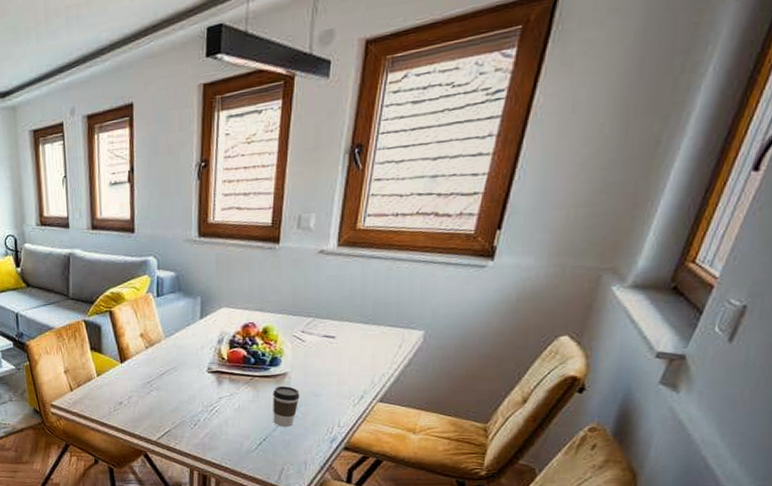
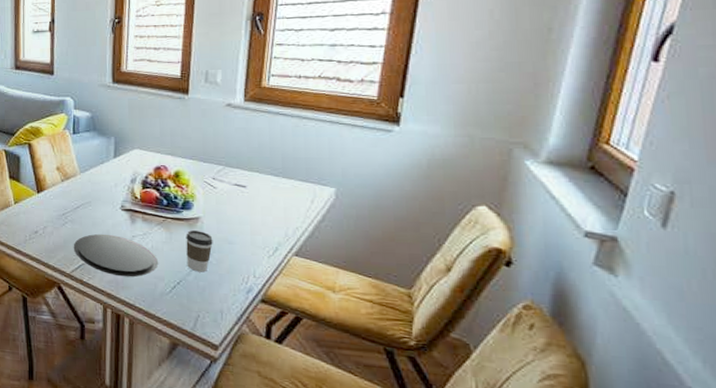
plate: none [159,398,245,439] -> present [73,234,159,278]

